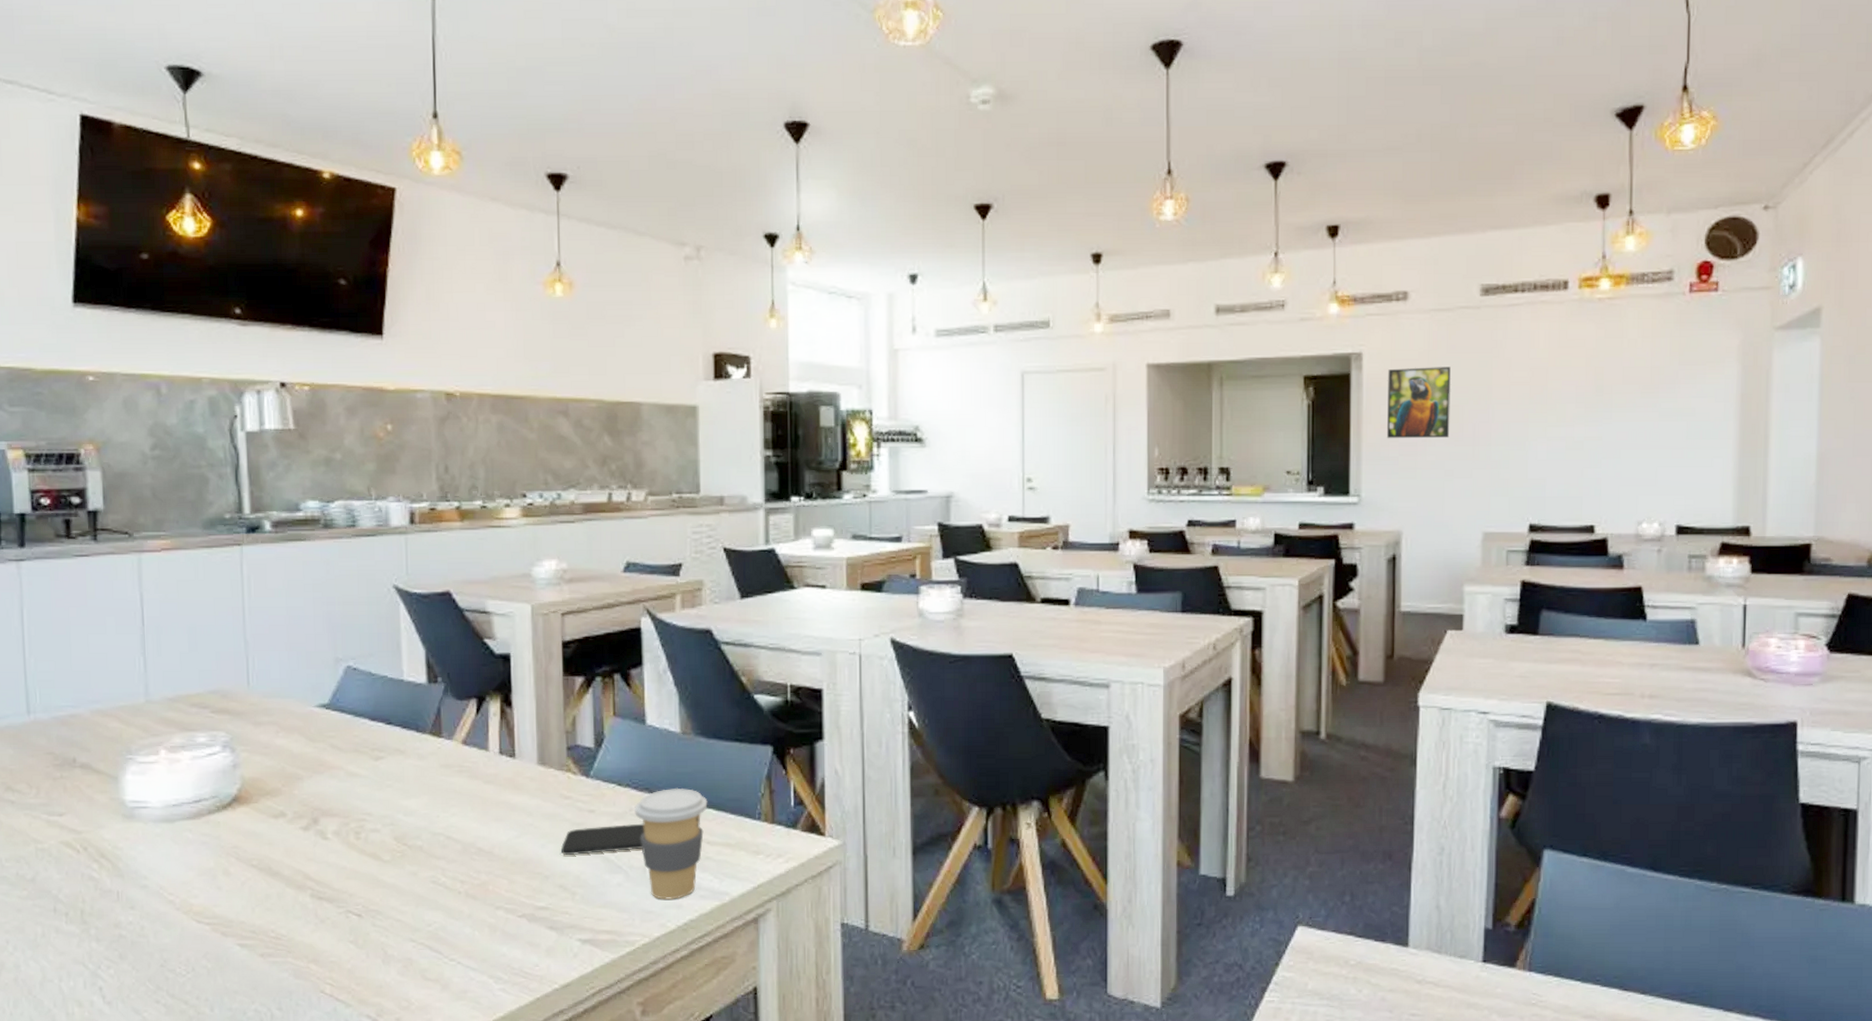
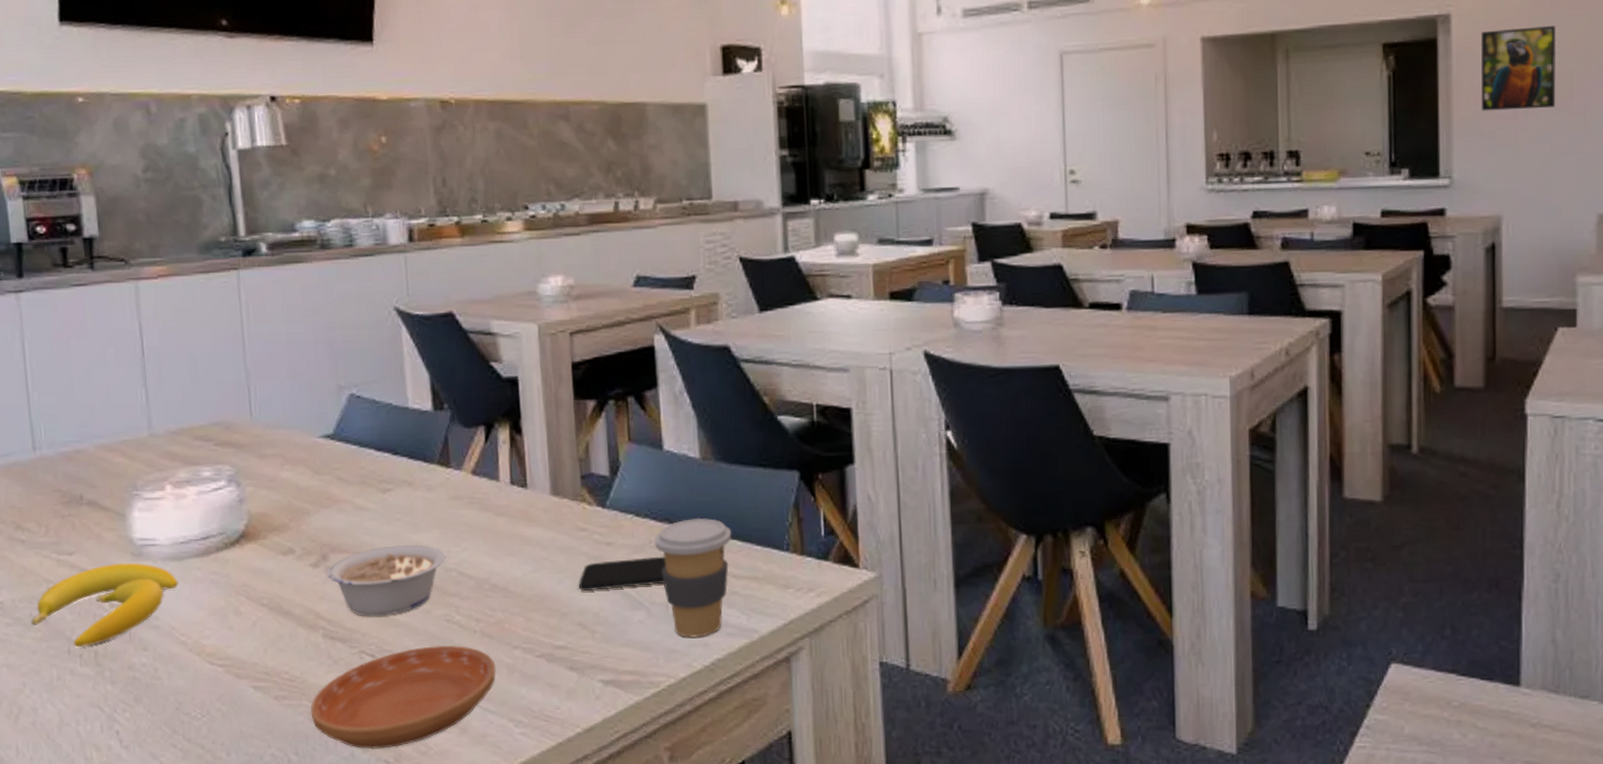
banana: none [18,824,169,906] -> present [31,563,179,647]
saucer: none [295,905,479,1005] -> present [310,645,496,750]
legume: none [317,809,434,878] -> present [327,544,446,617]

